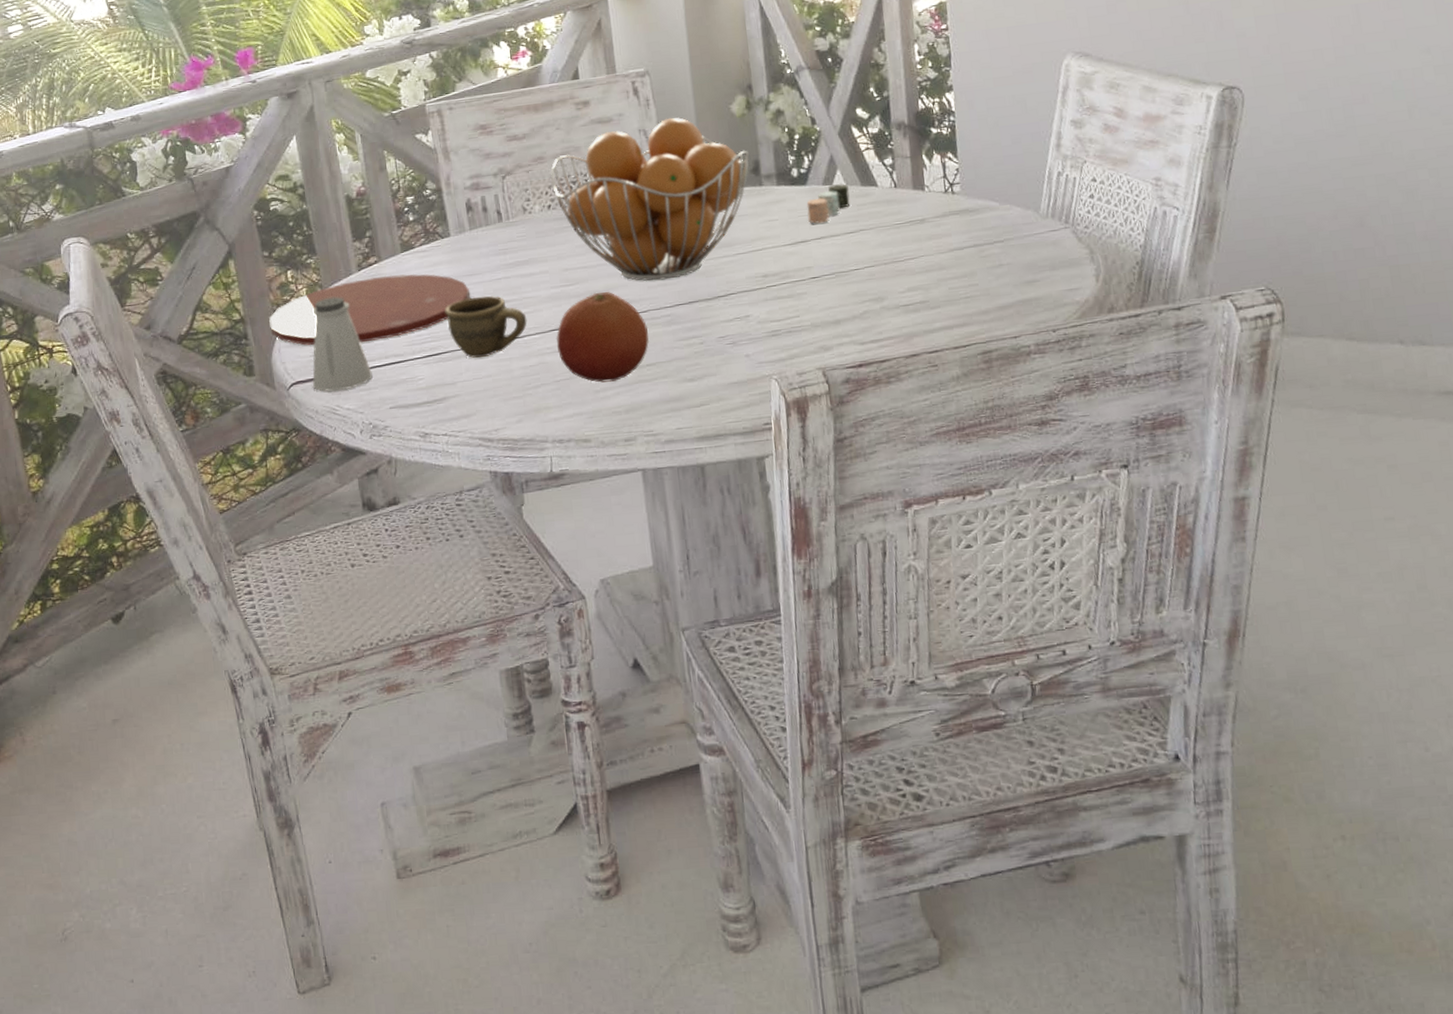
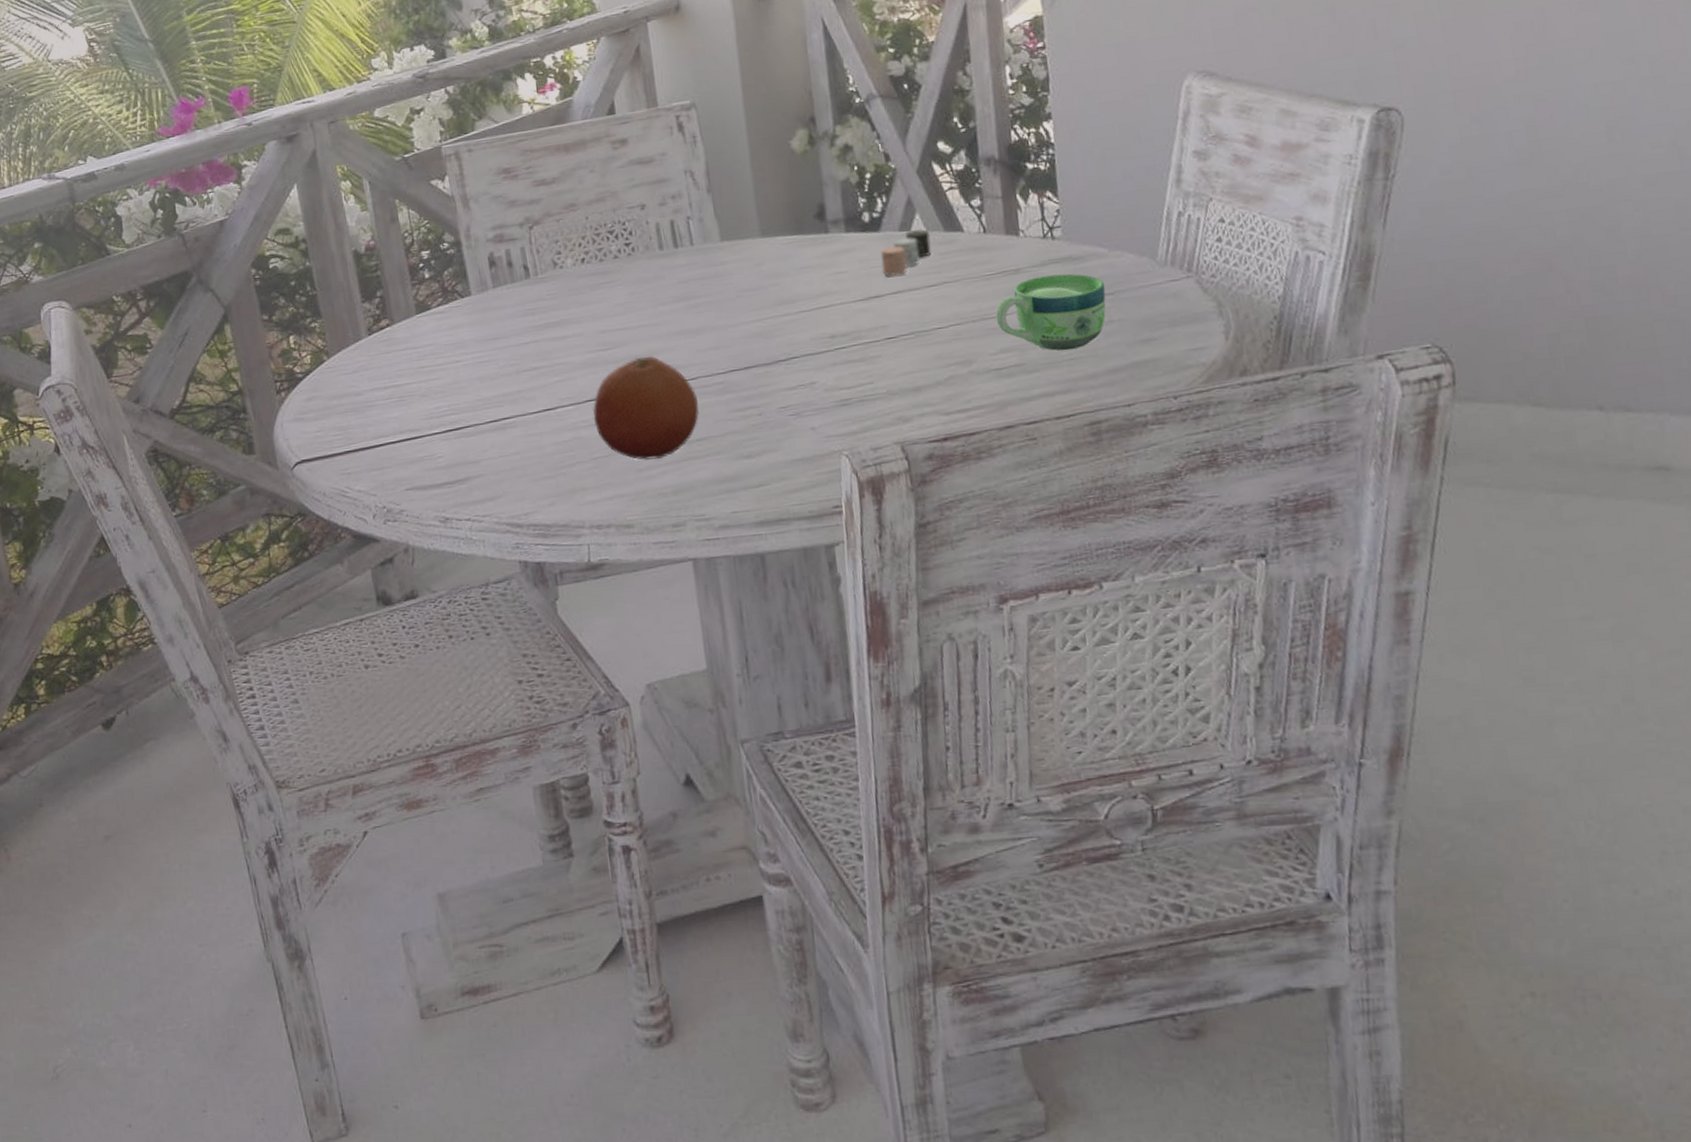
plate: present [269,274,471,345] -> none [270,338,495,420]
saltshaker: present [311,297,373,392] -> none [317,364,386,472]
cup: present [445,296,527,358] -> none [466,362,560,433]
fruit basket: present [550,117,750,281] -> none [583,156,813,344]
cup: none [903,223,997,290] -> present [995,273,1106,351]

